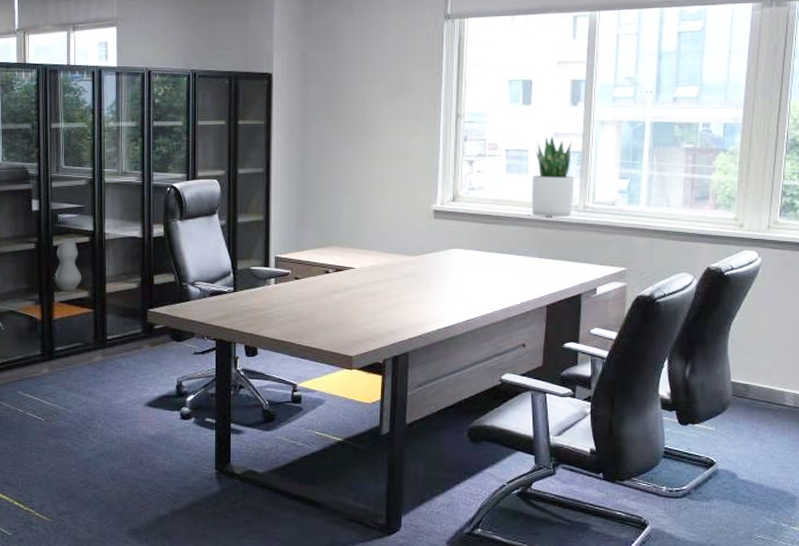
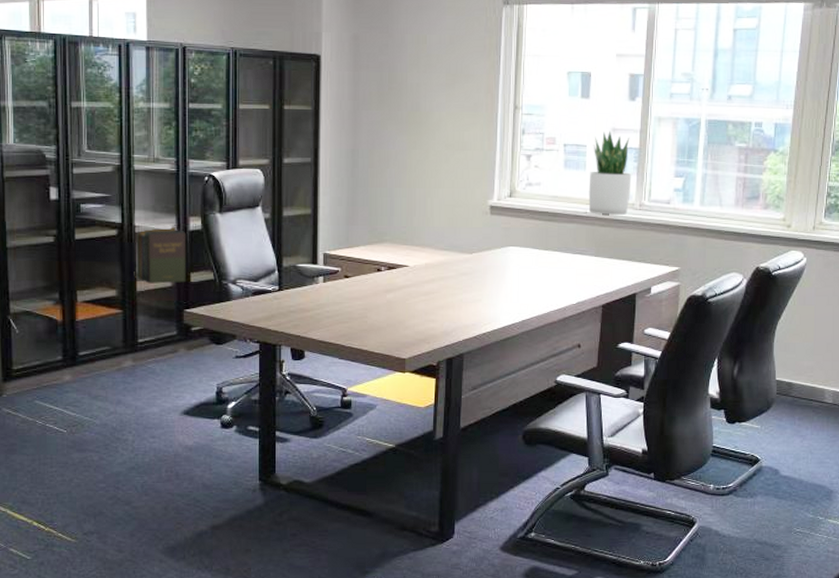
vase: present [53,235,82,291] -> none [76,228,109,289]
books: none [104,232,150,286] -> present [134,225,186,284]

